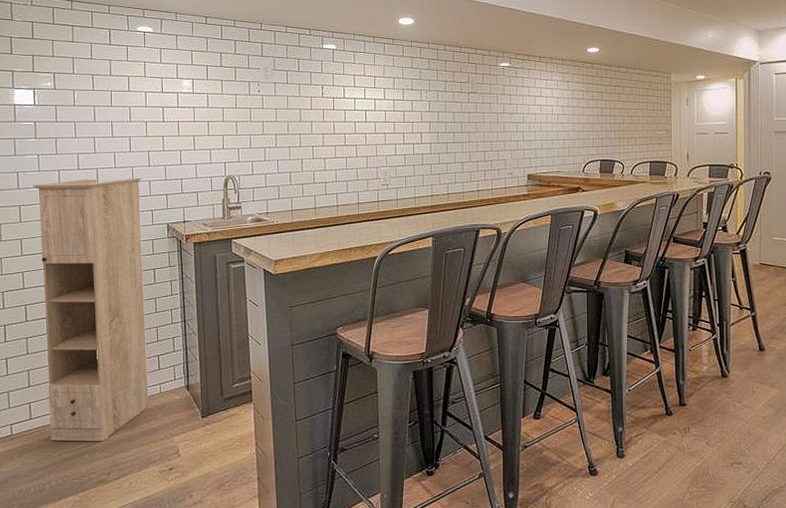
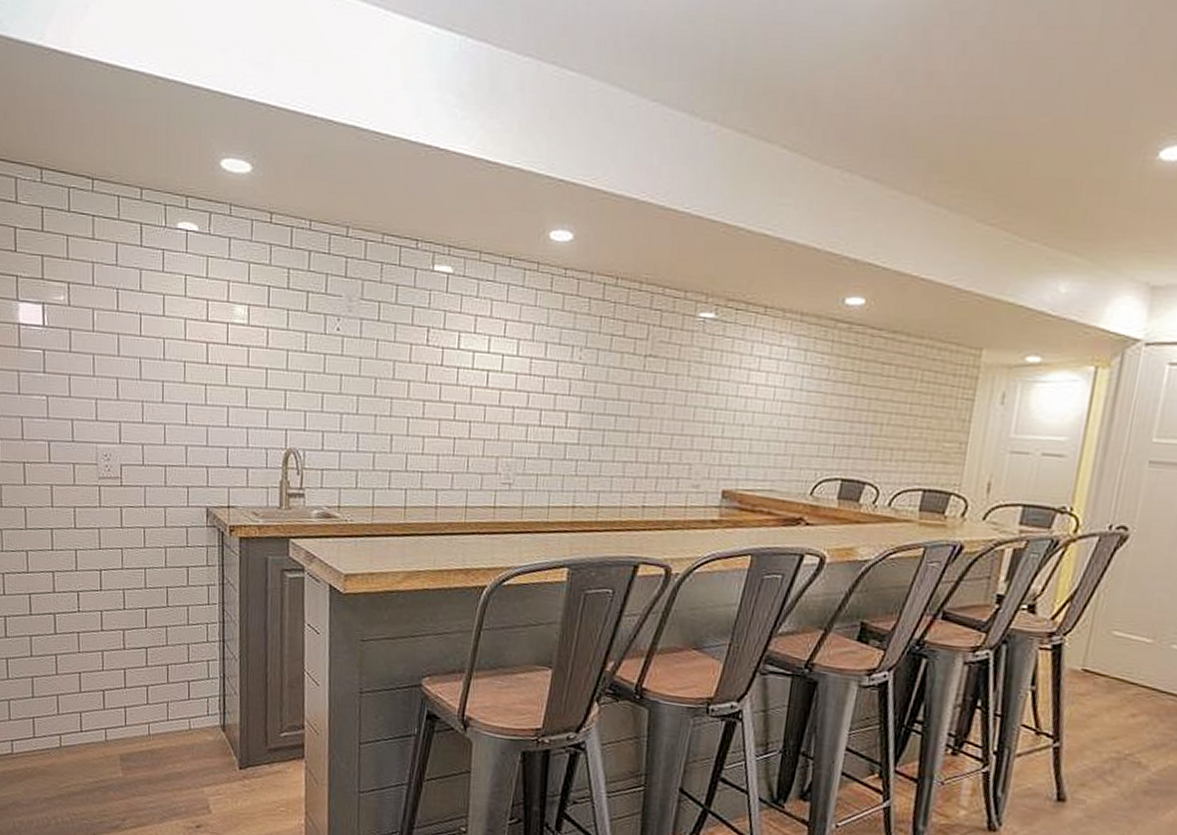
storage cabinet: present [33,177,148,442] -> none [40,434,177,779]

